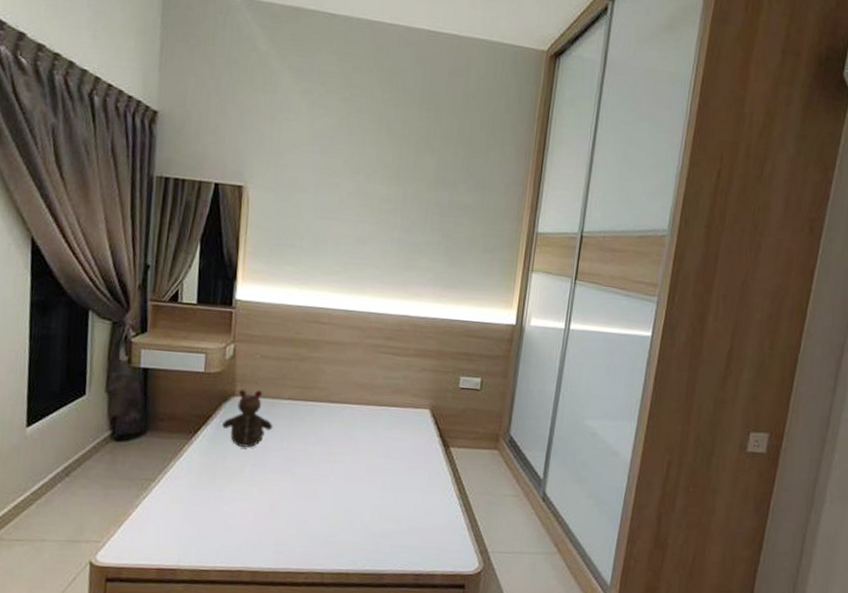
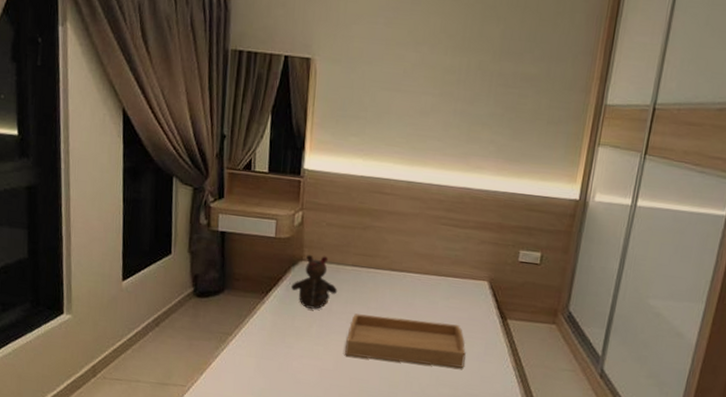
serving tray: none [281,450,409,501] -> present [345,313,466,368]

